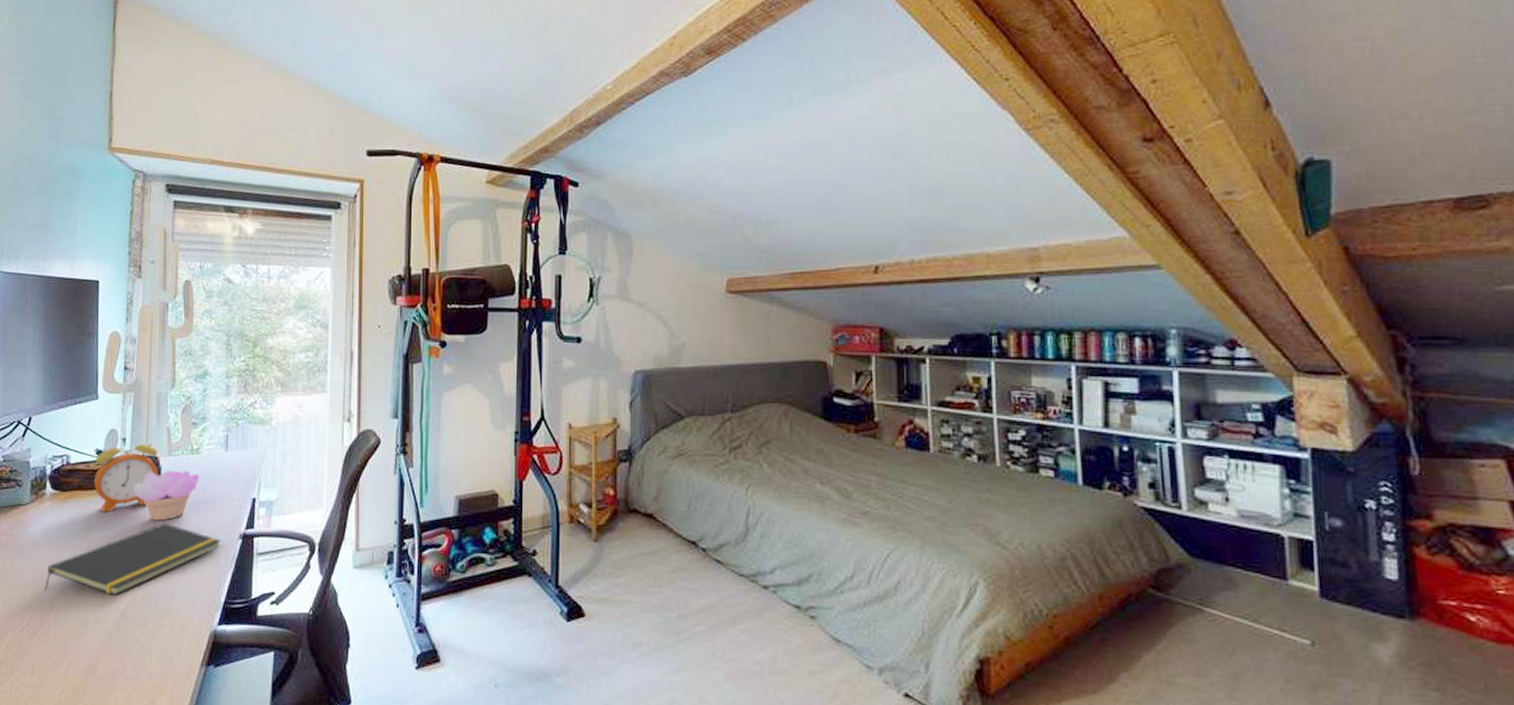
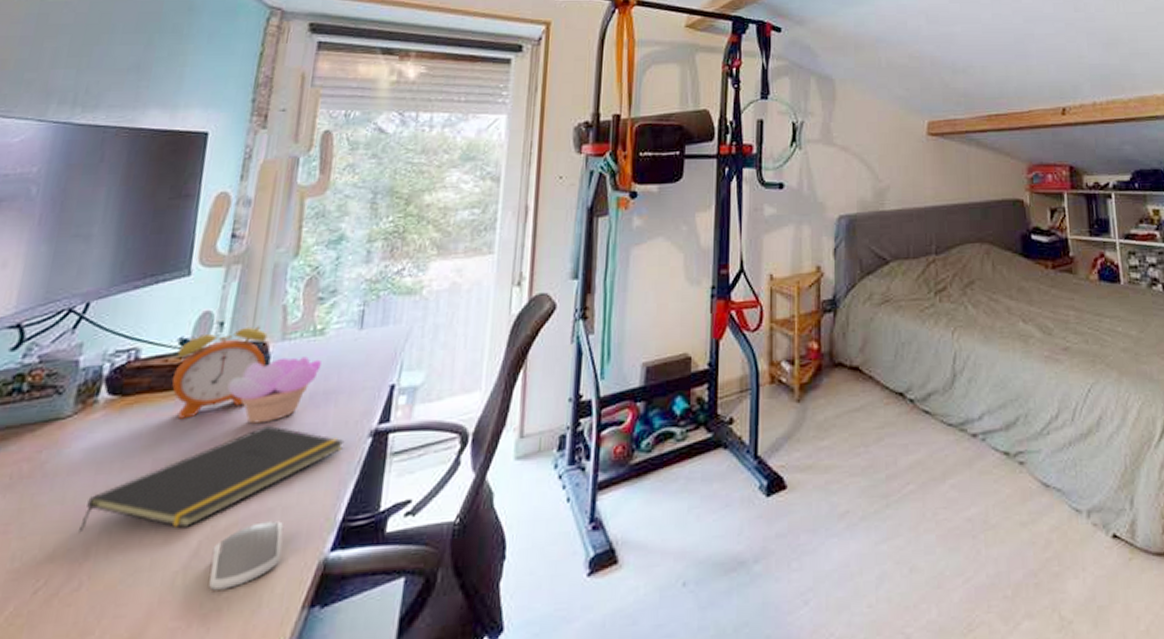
computer mouse: none [135,597,183,644] -> present [209,521,284,590]

